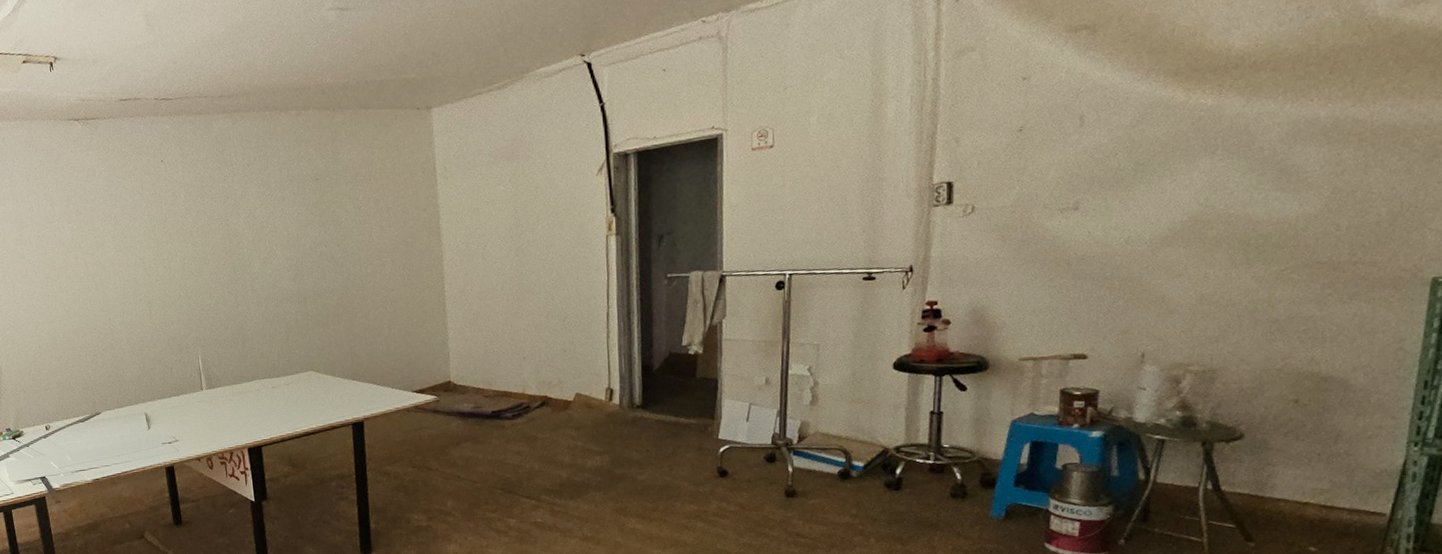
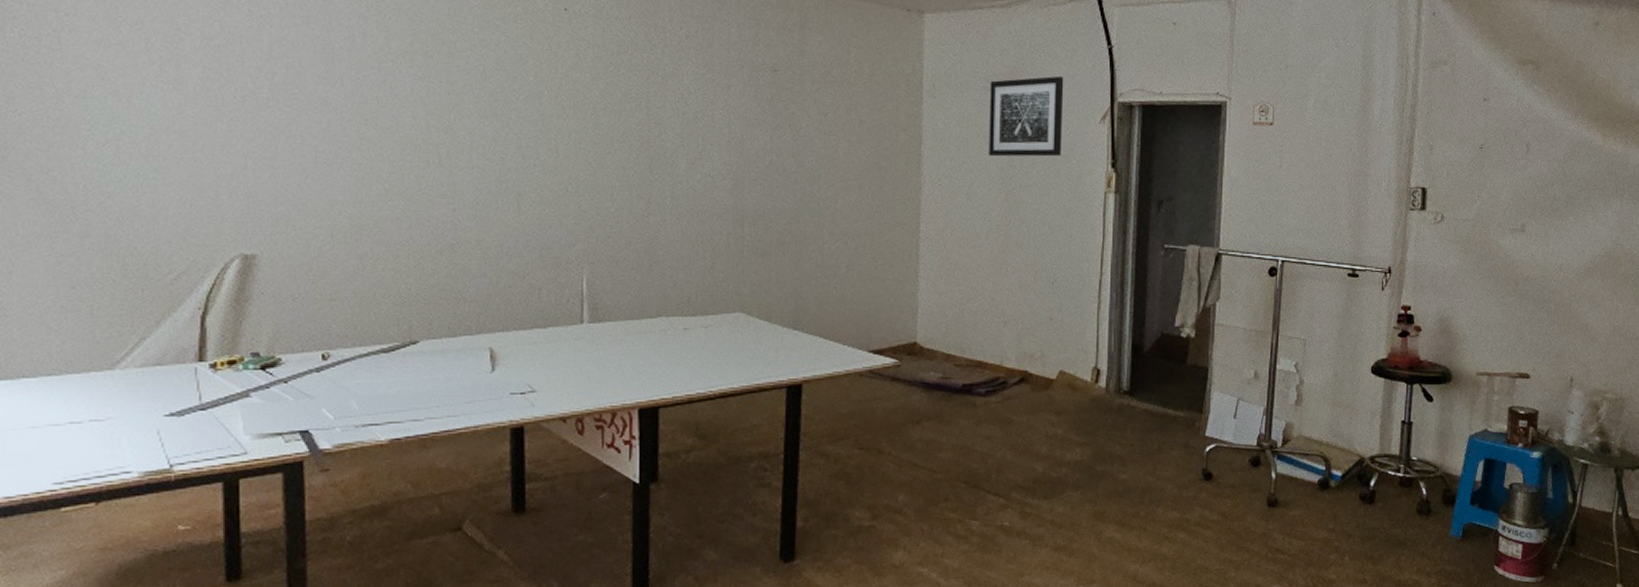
wall art: none [493,139,563,221] -> present [989,75,1064,157]

